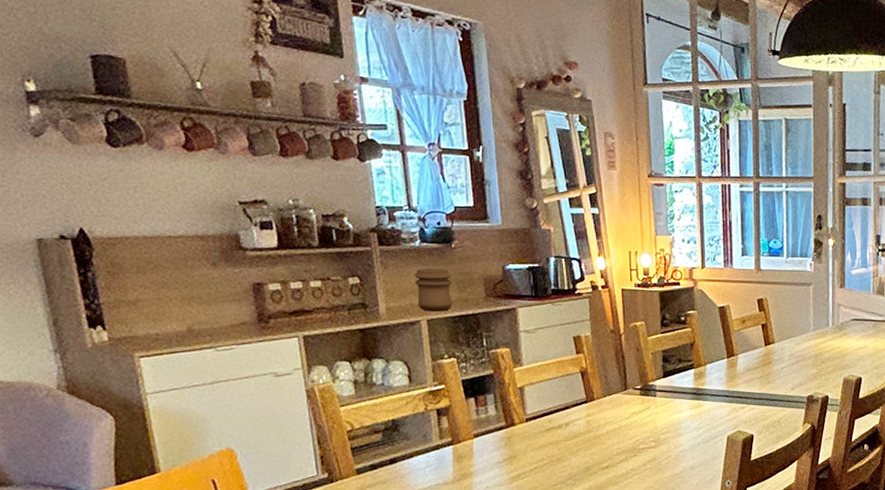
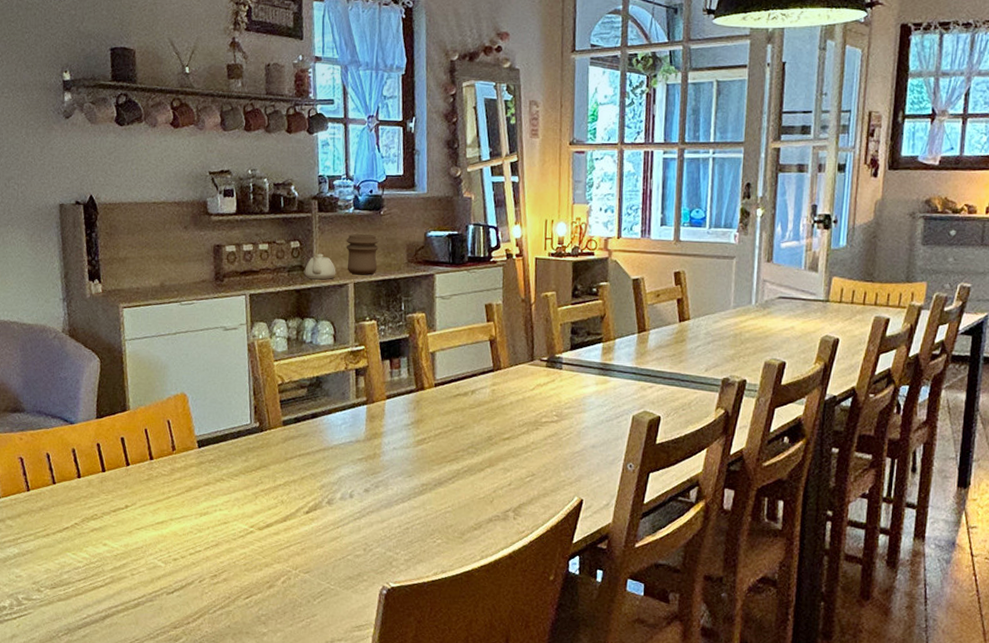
teapot: none [368,289,406,318] -> present [304,253,336,280]

